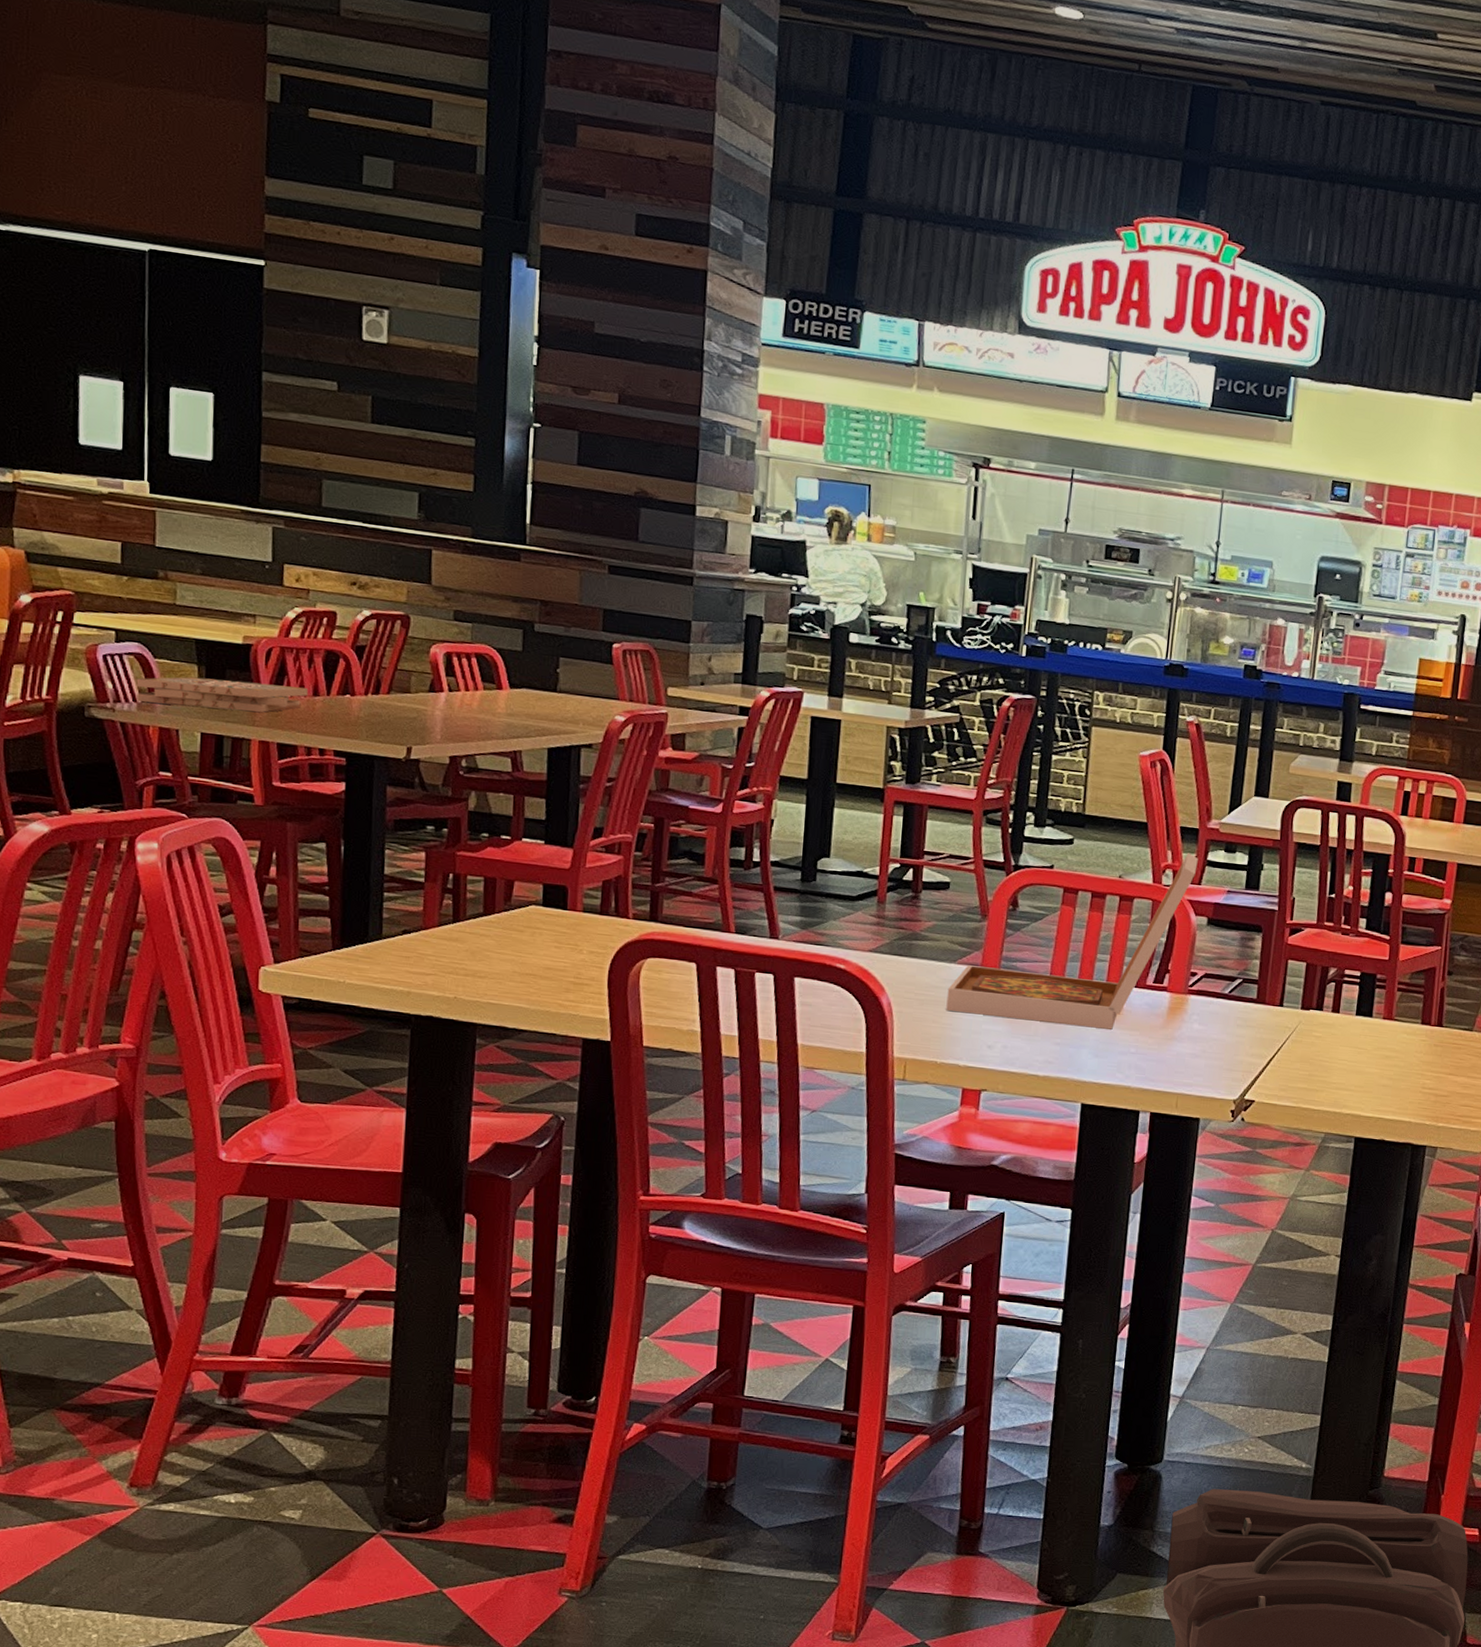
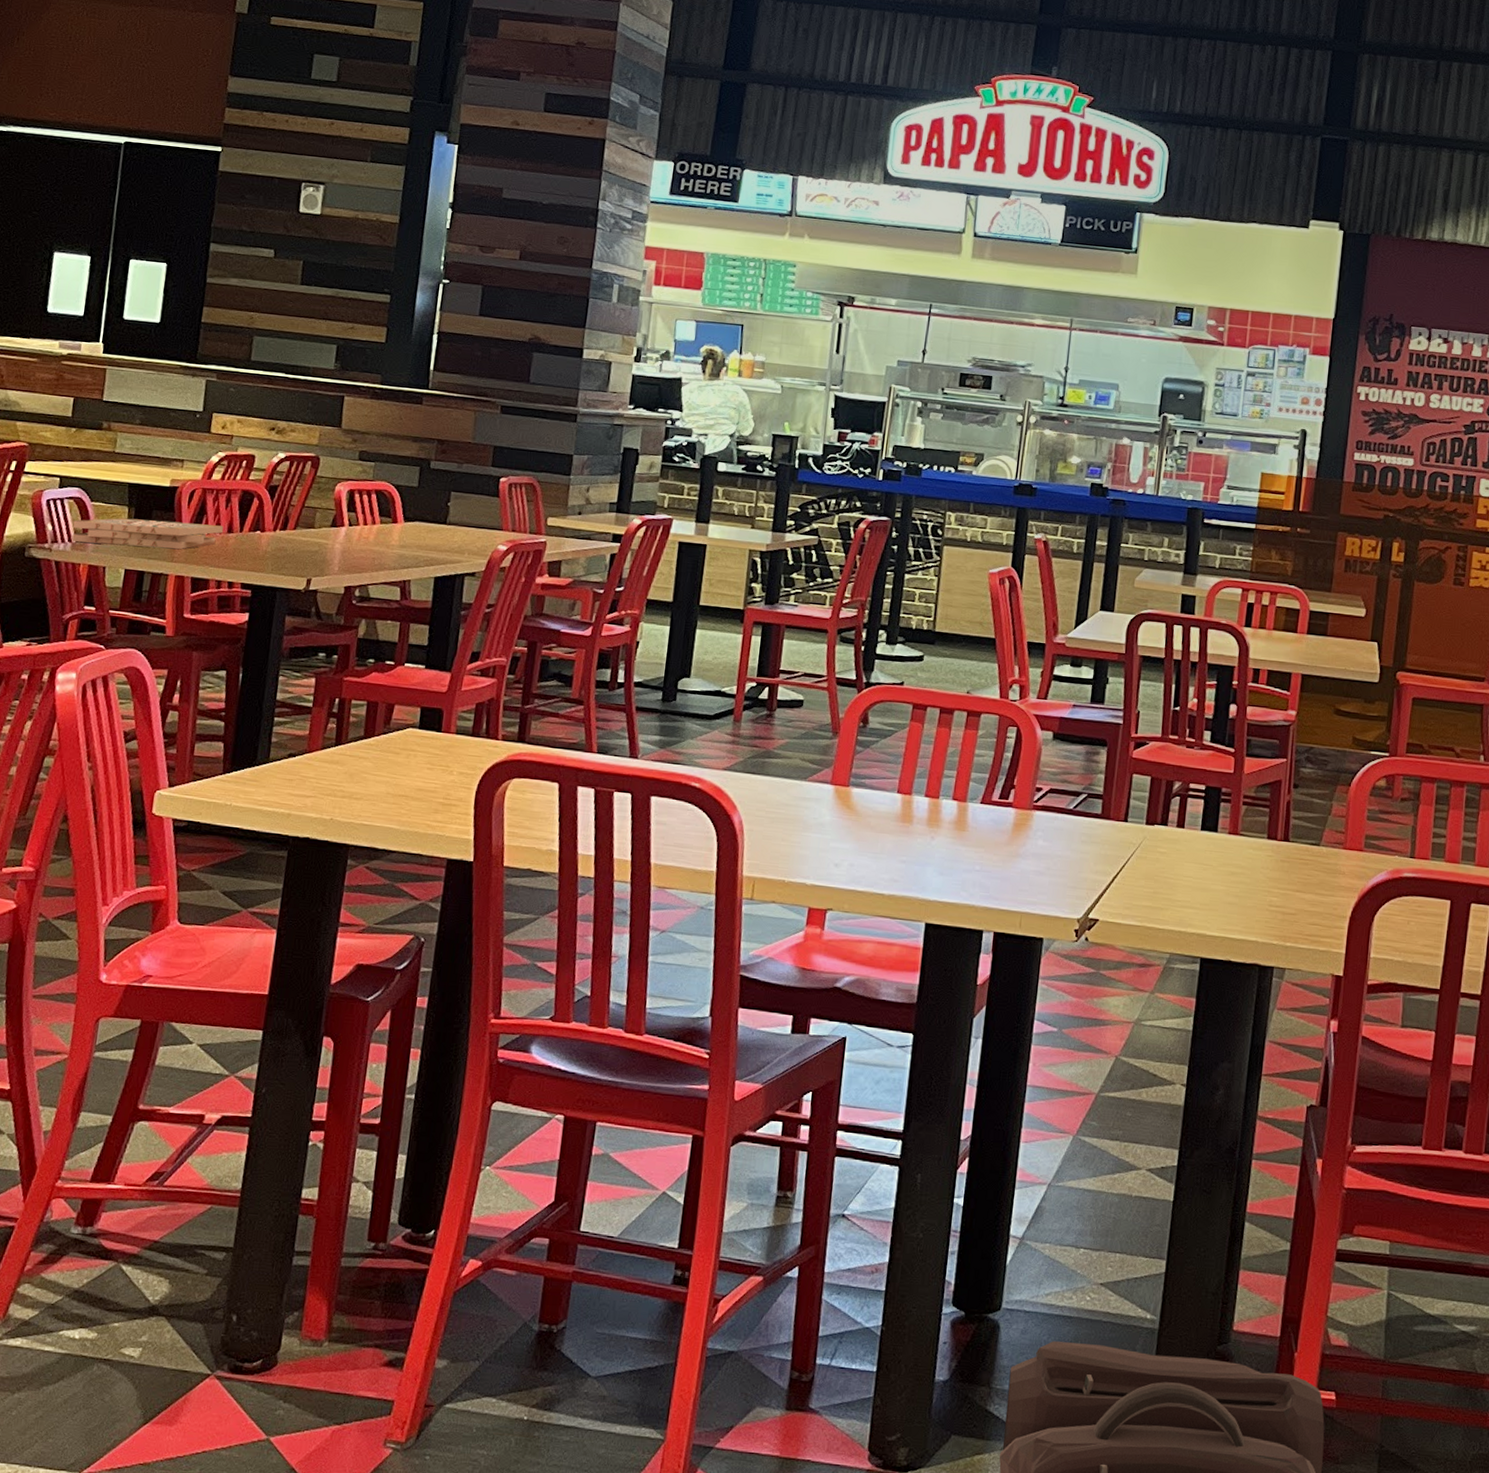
pizza box: present [946,853,1198,1030] -> none [795,667,1045,847]

